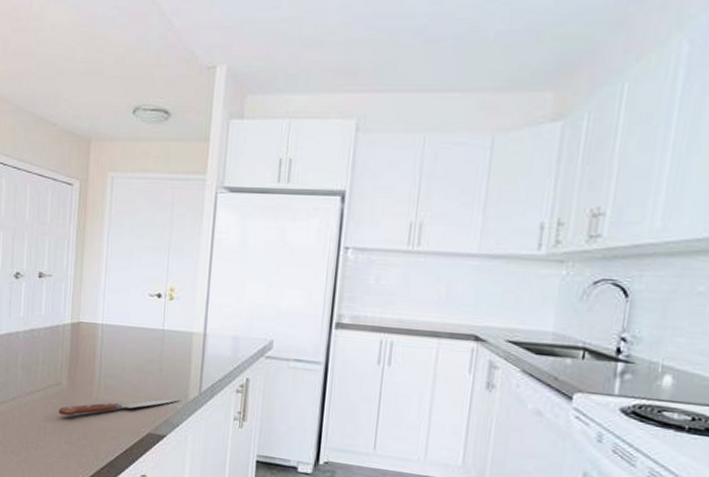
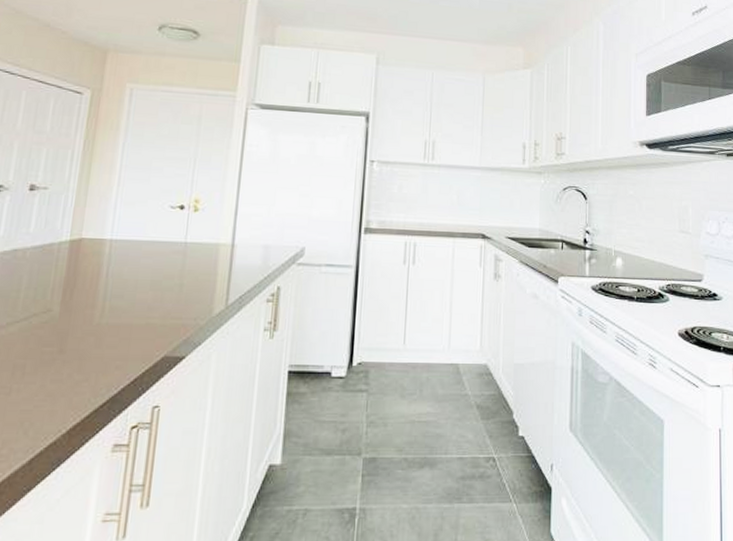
kitchen knife: present [59,398,180,416] -> none [45,315,204,348]

